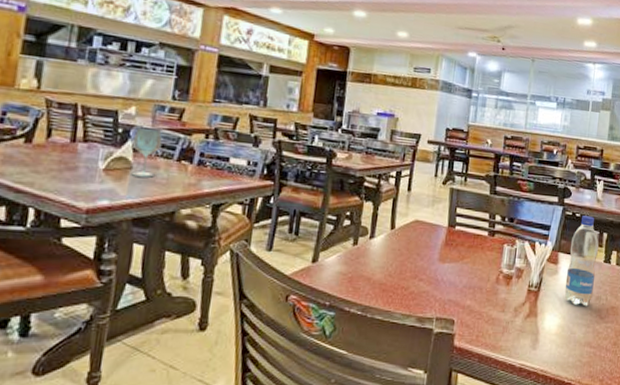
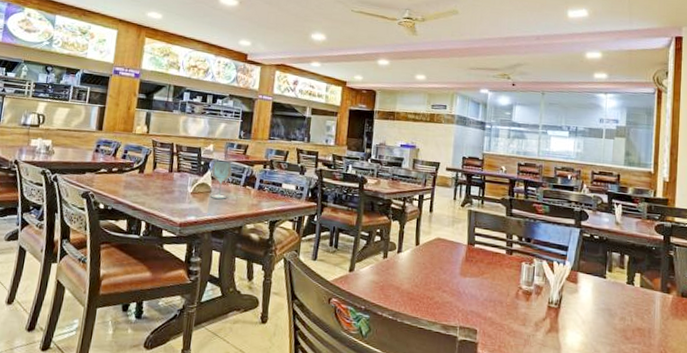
bottle: present [564,216,599,307] -> none [586,238,620,326]

